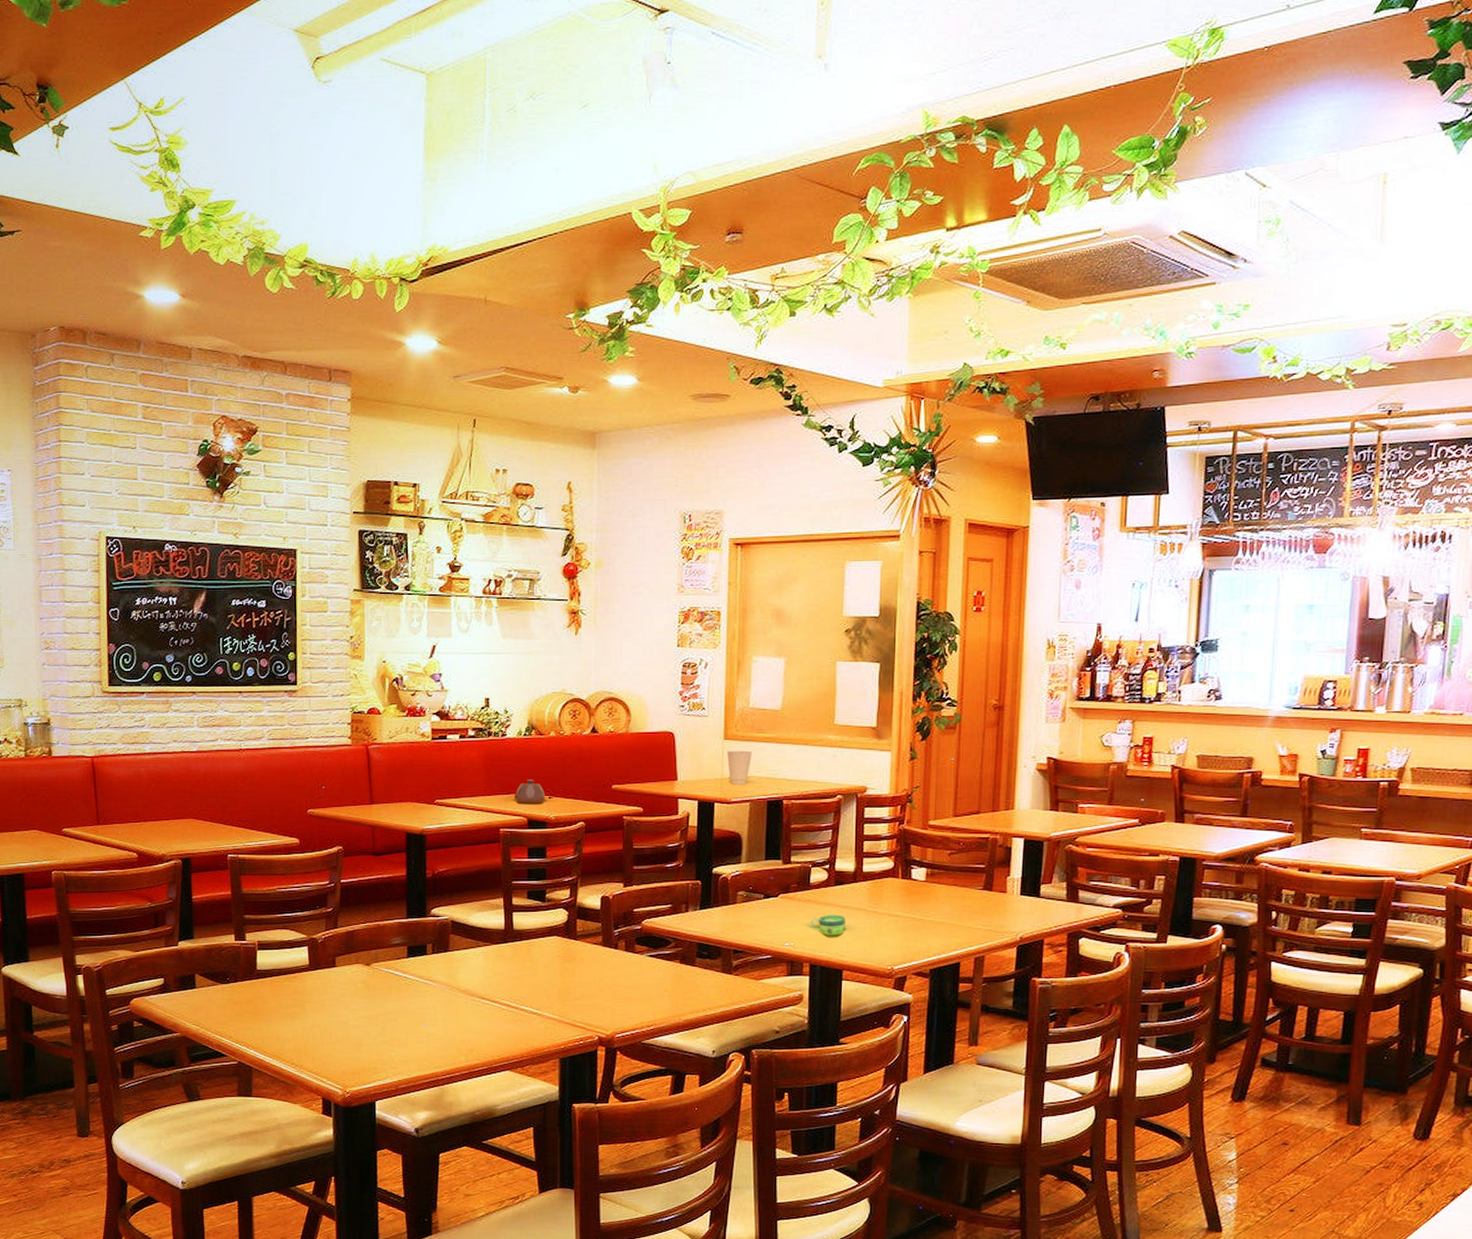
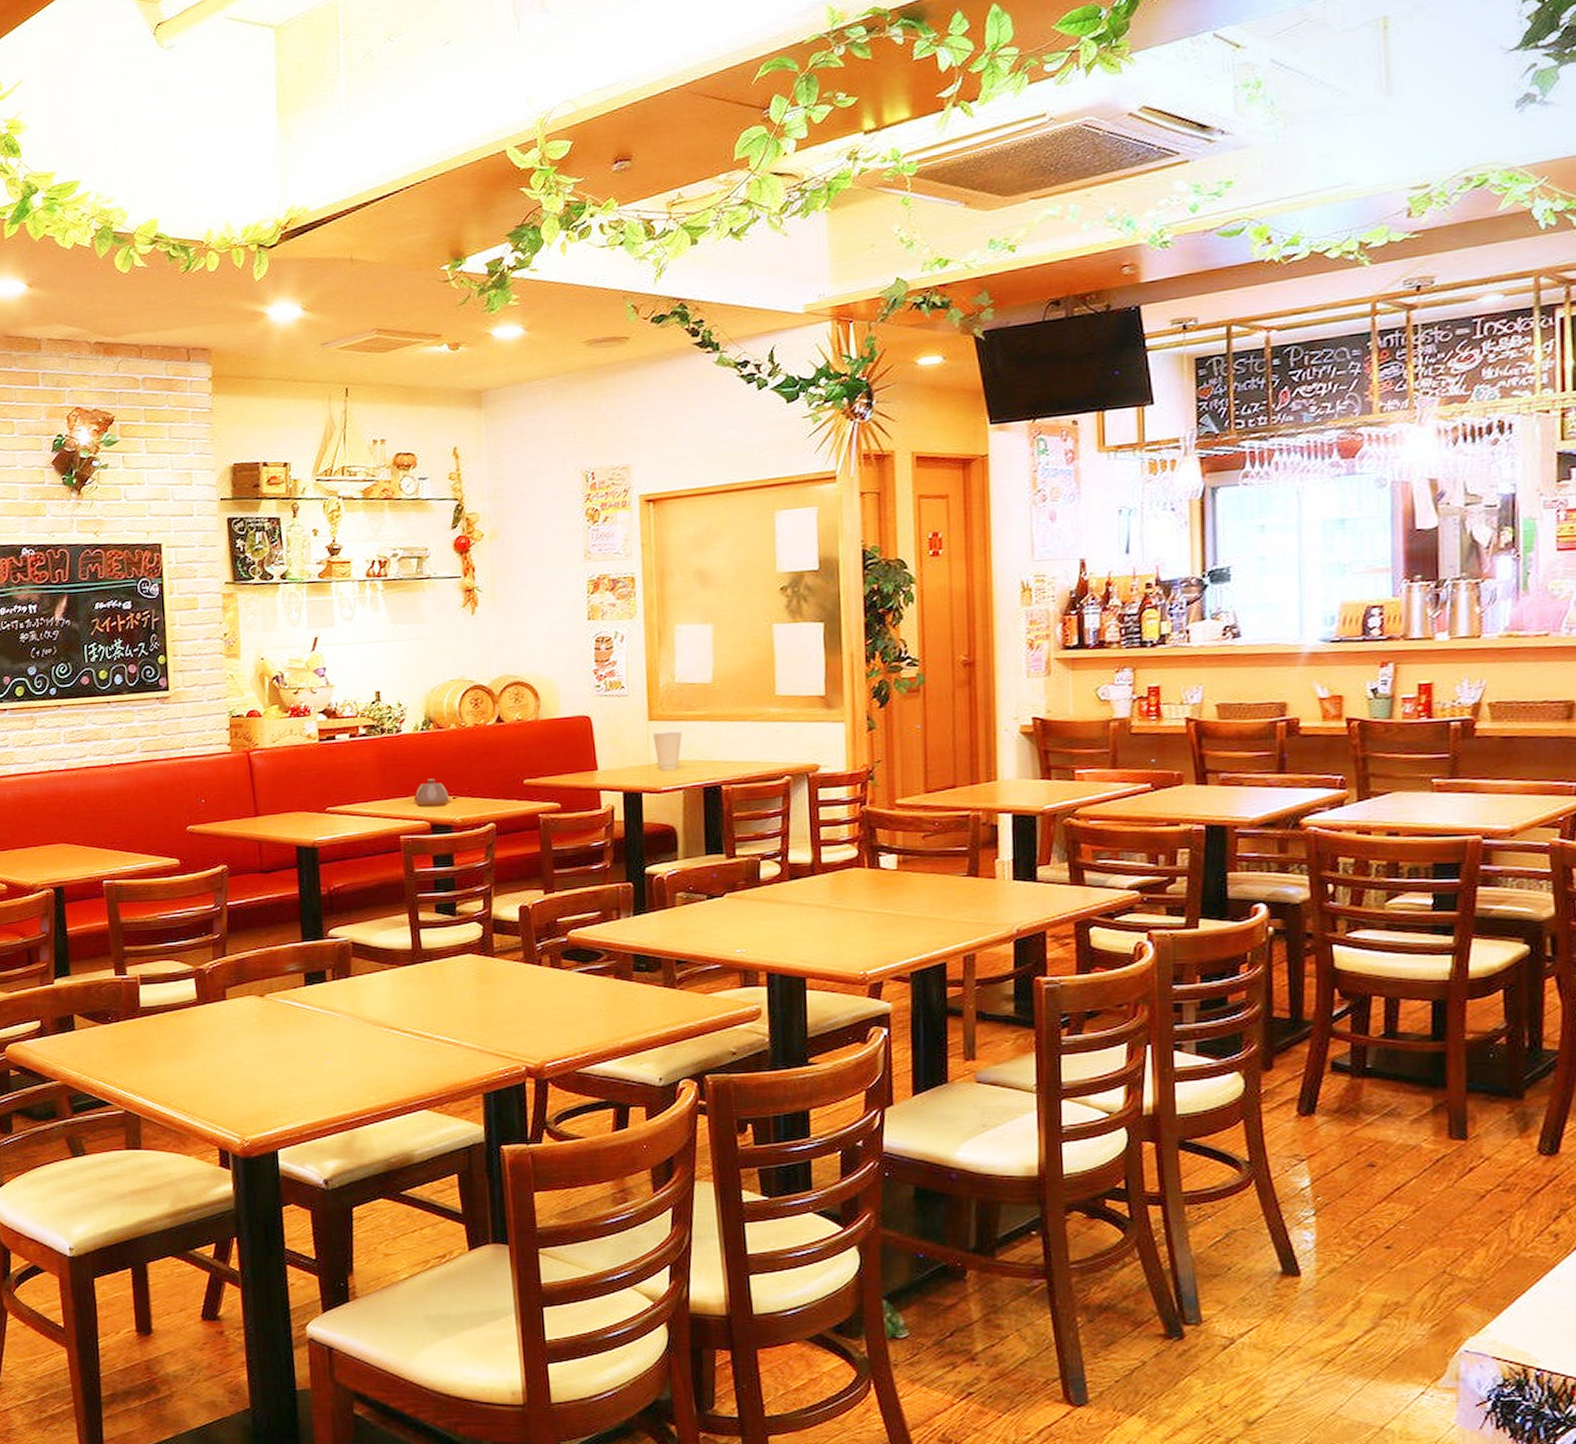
cup: present [810,914,847,938] -> none [764,913,807,942]

